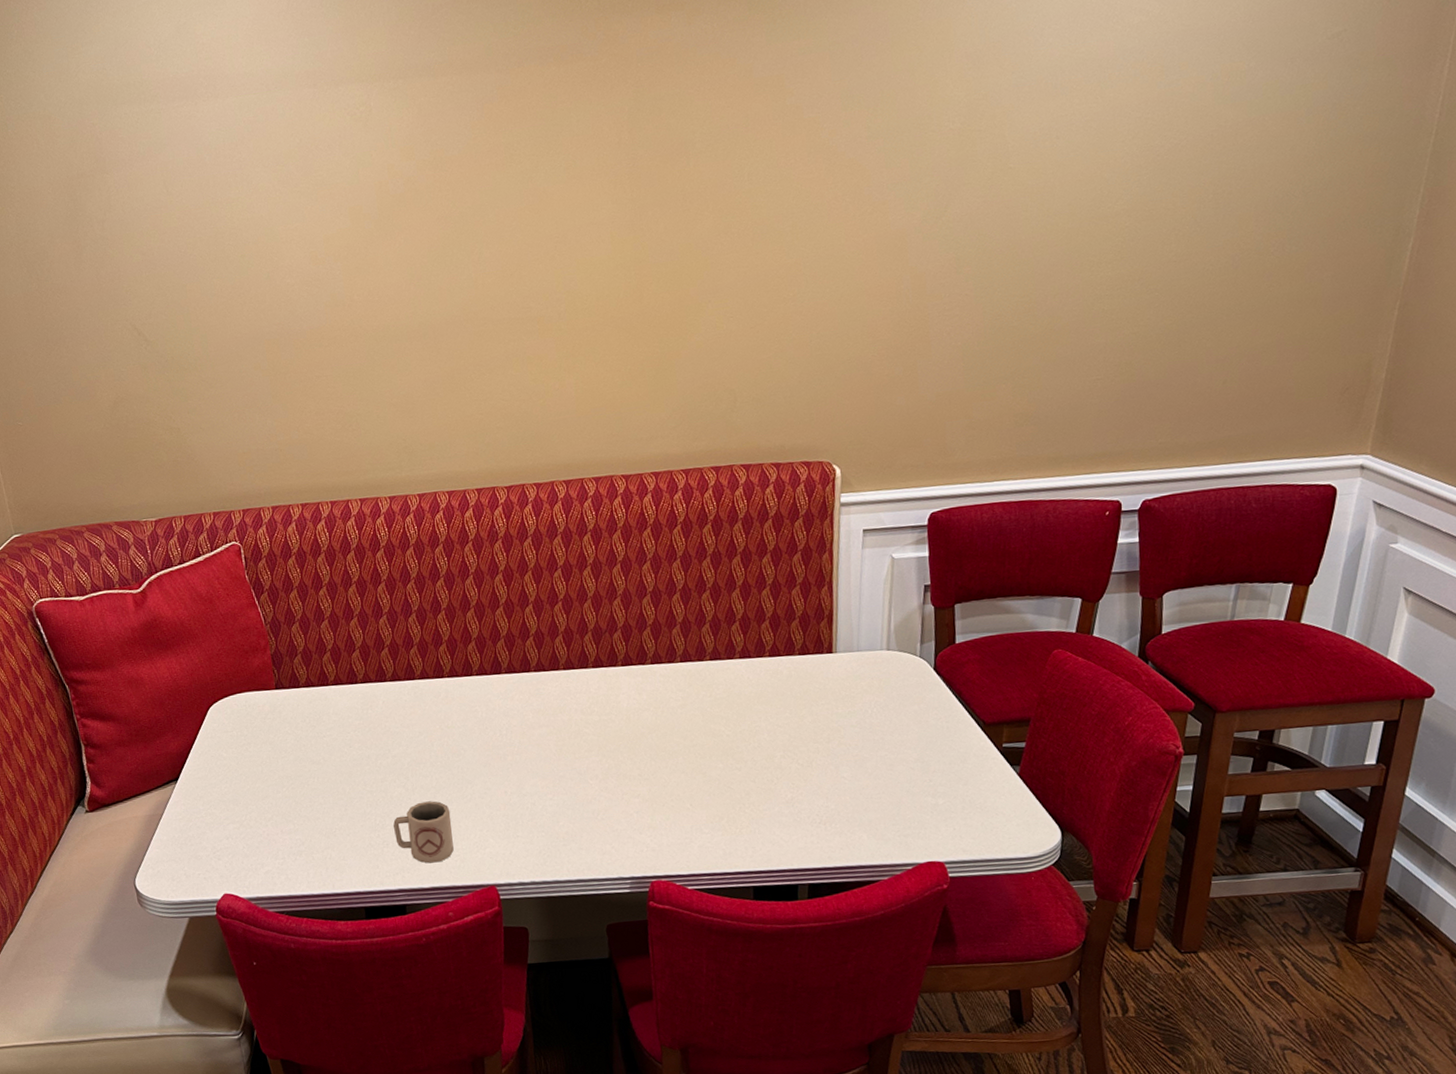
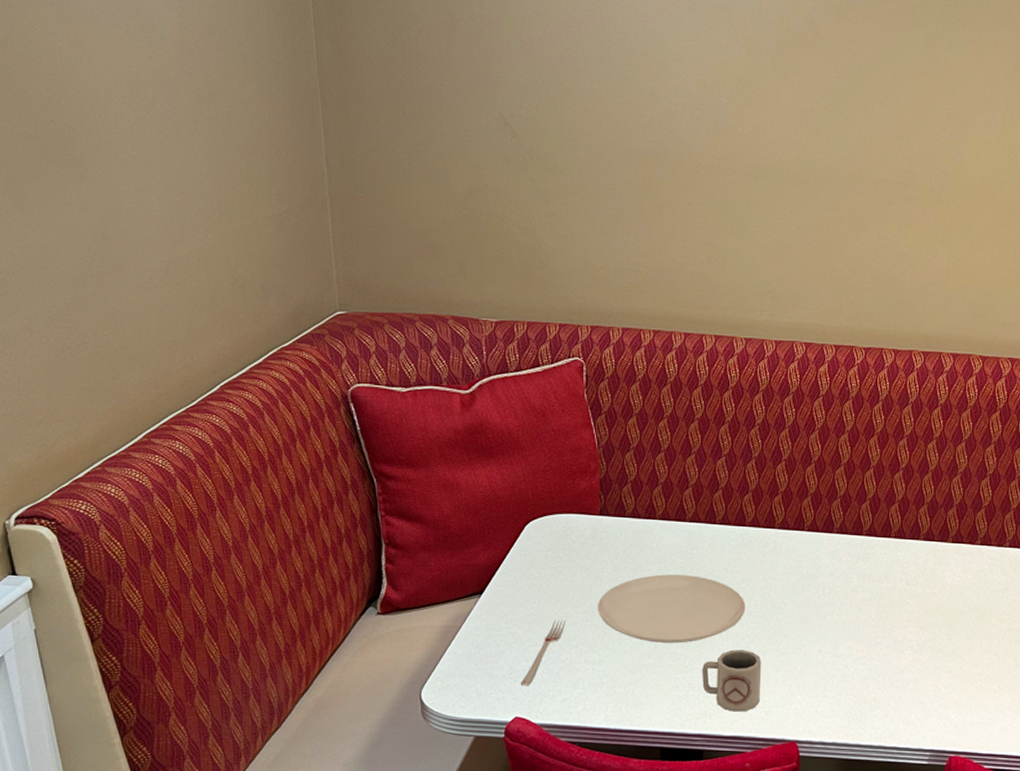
fork: none [224,795,258,863] -> present [520,620,565,686]
plate: none [285,735,427,805] -> present [597,574,746,643]

